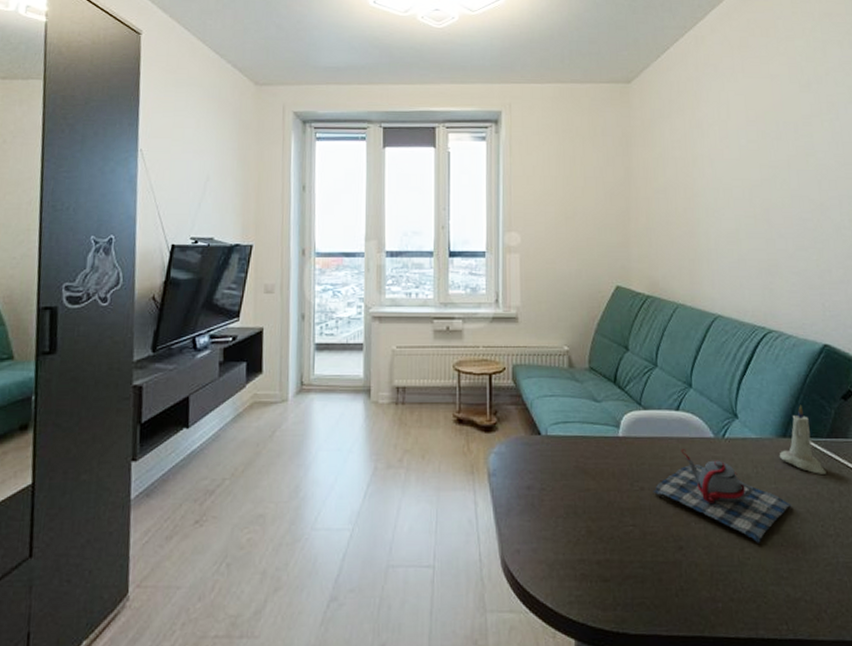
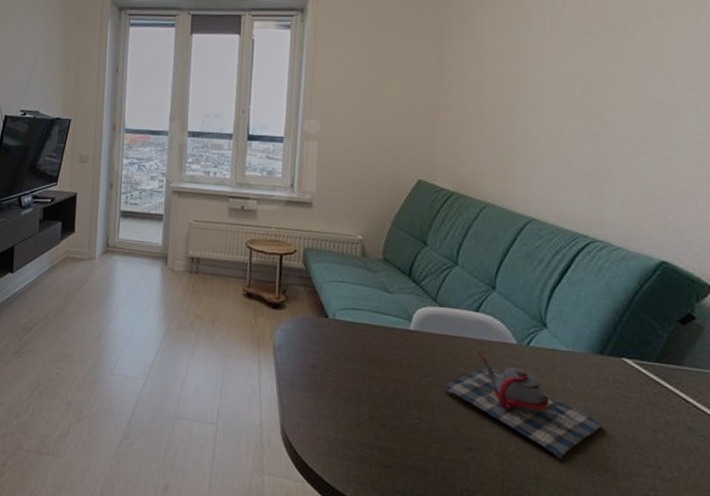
candle: present [779,405,826,474] -> none [593,322,651,400]

